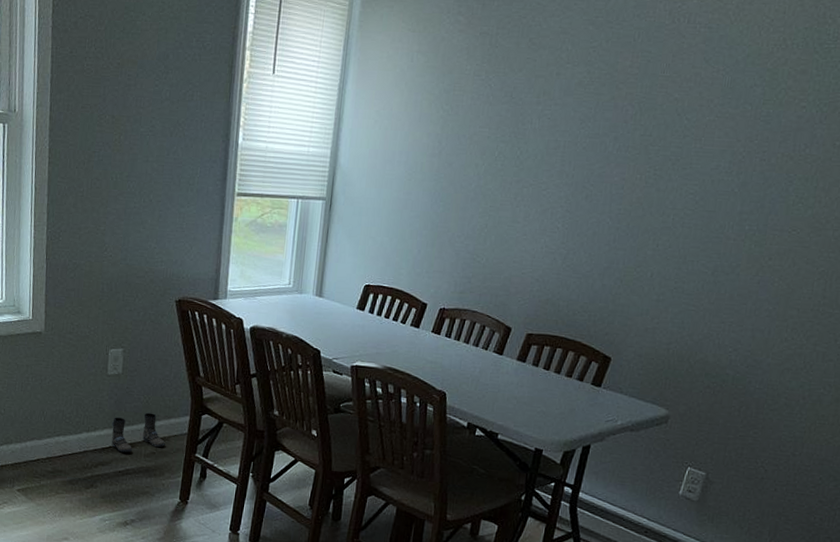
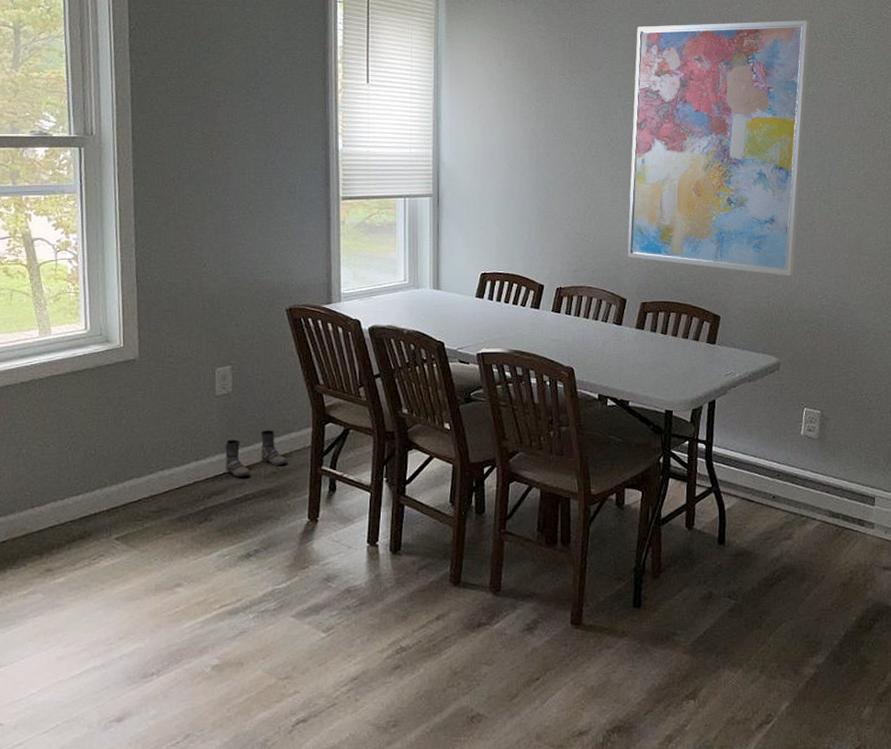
wall art: none [519,22,781,323] -> present [627,19,811,276]

